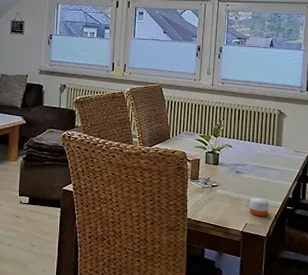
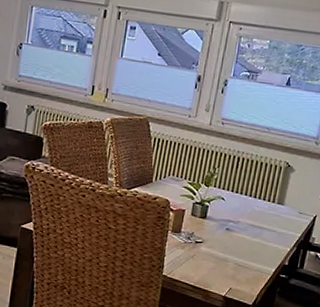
candle: present [249,198,269,217] -> none [235,260,260,283]

